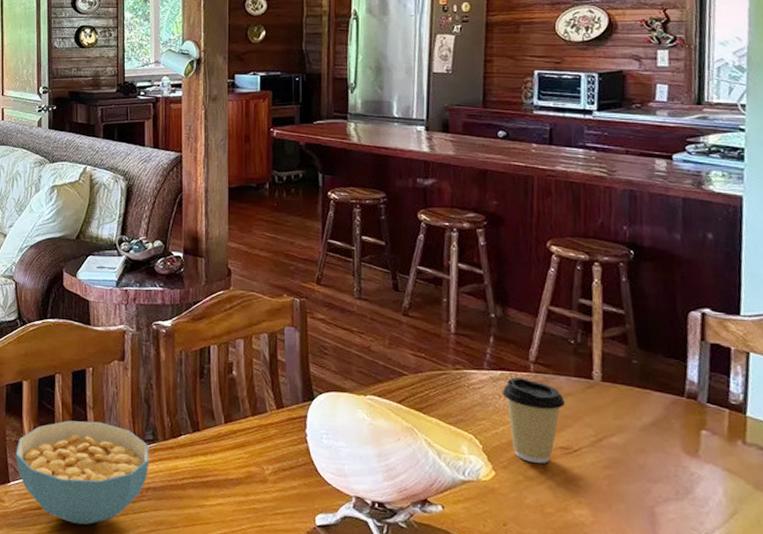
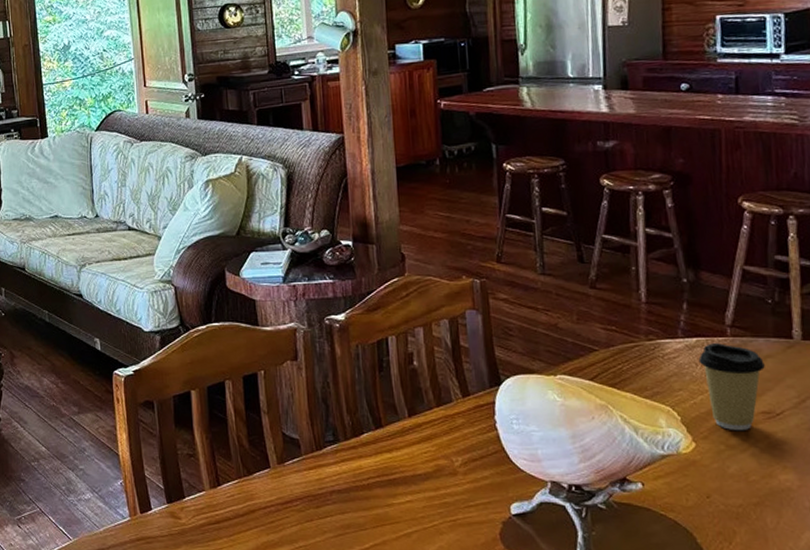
cereal bowl: present [15,420,149,525] -> none [189,427,332,536]

